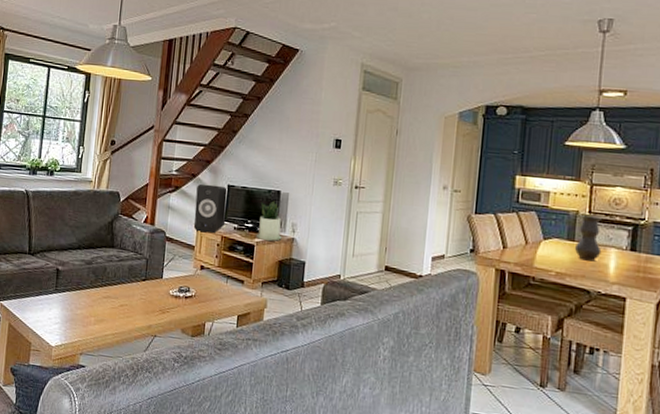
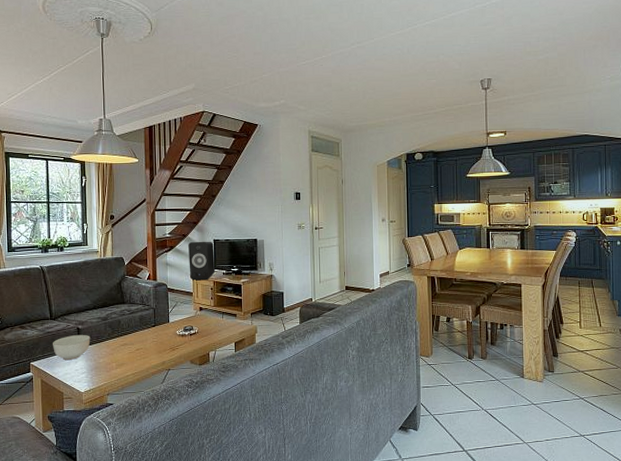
bowl: none [27,276,70,306] -> present [53,334,91,360]
planter: present [256,200,282,242] -> none [241,247,263,281]
vase: present [574,215,602,262] -> none [481,227,501,261]

